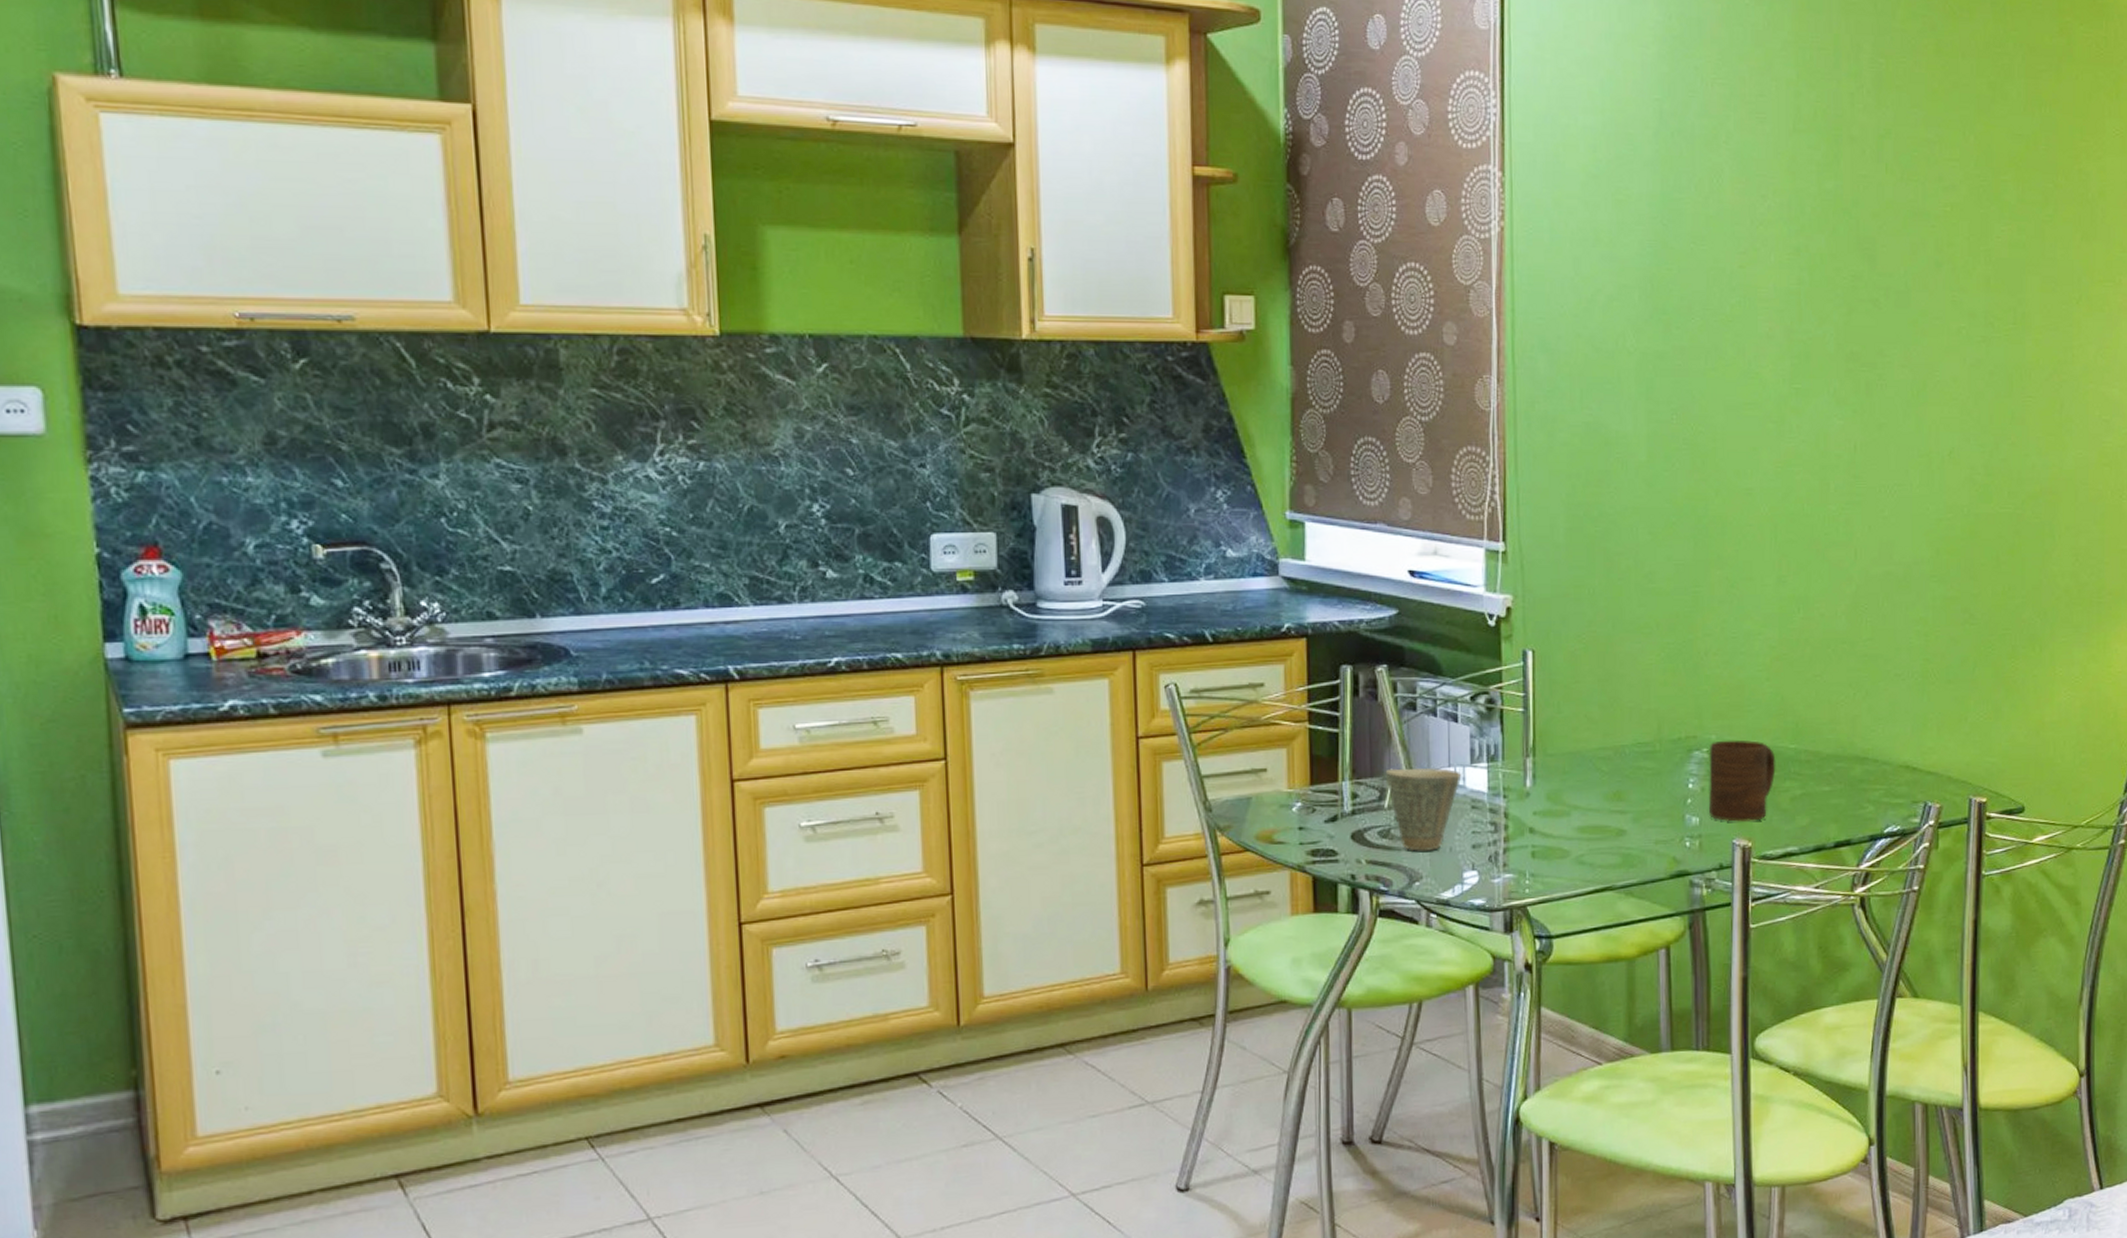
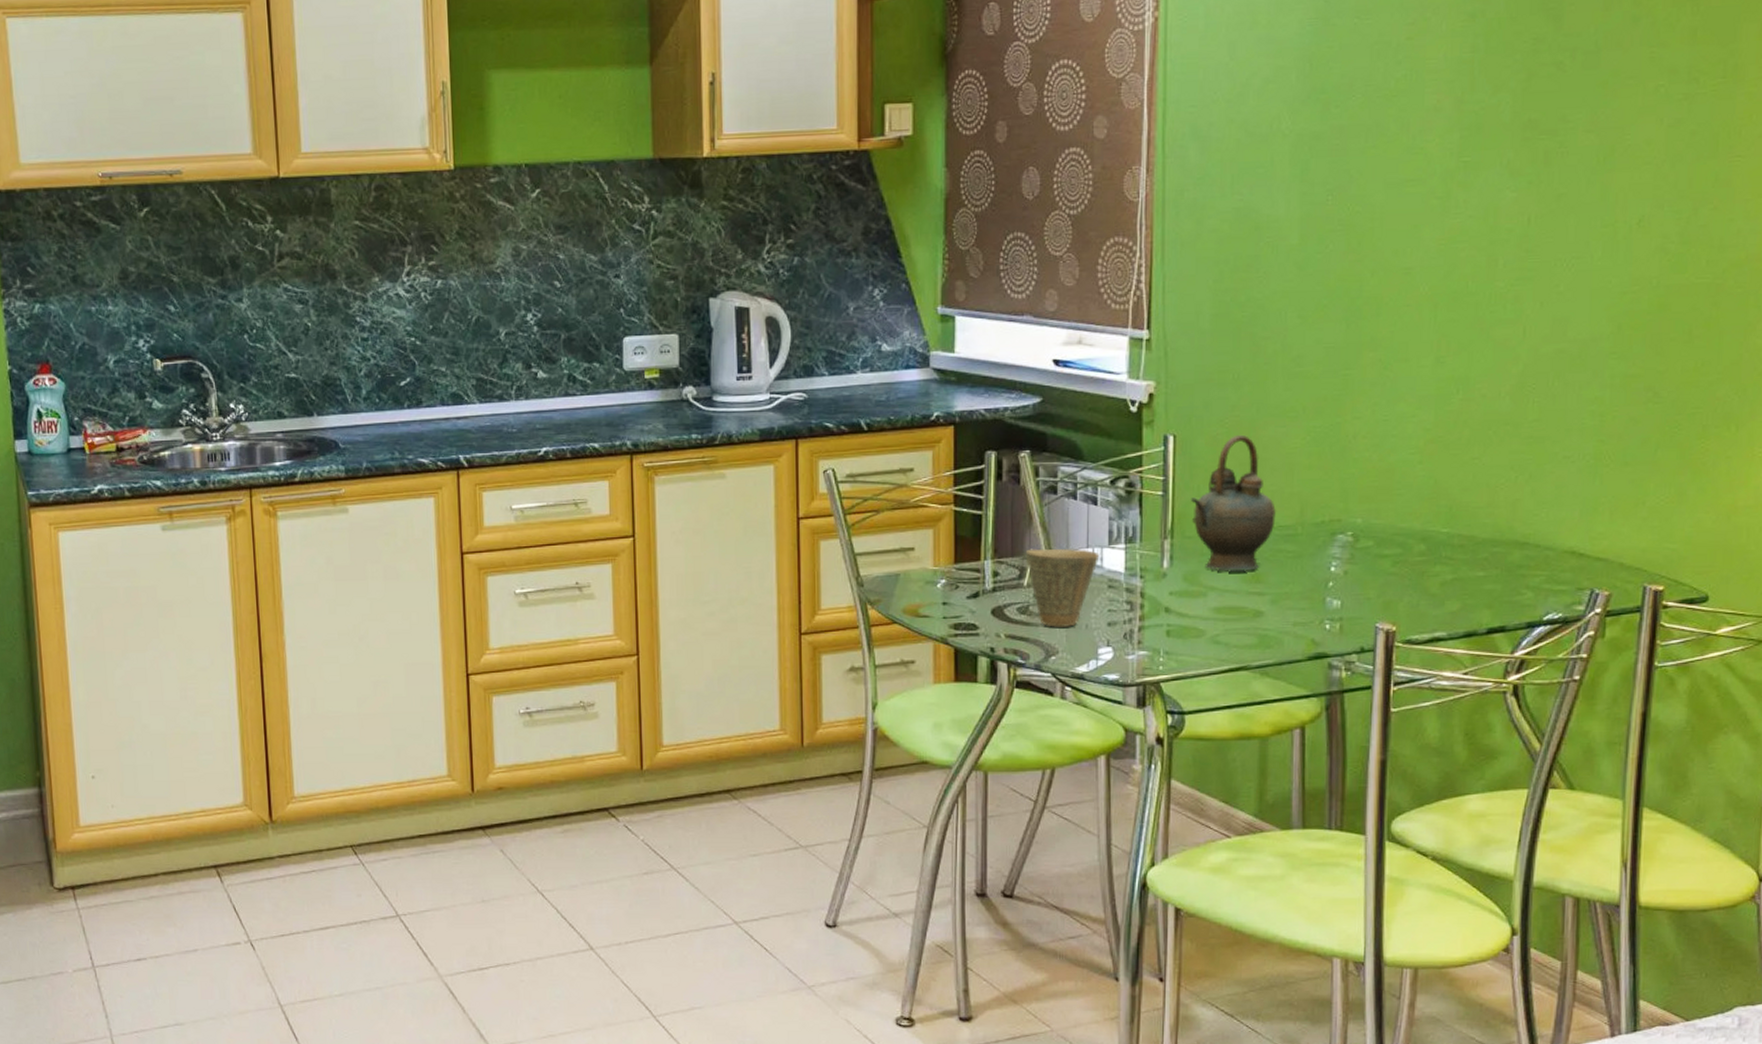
teapot: none [1552,650,1636,791] -> present [1191,434,1277,573]
cup: present [1709,740,1776,822] -> none [1352,523,1426,606]

